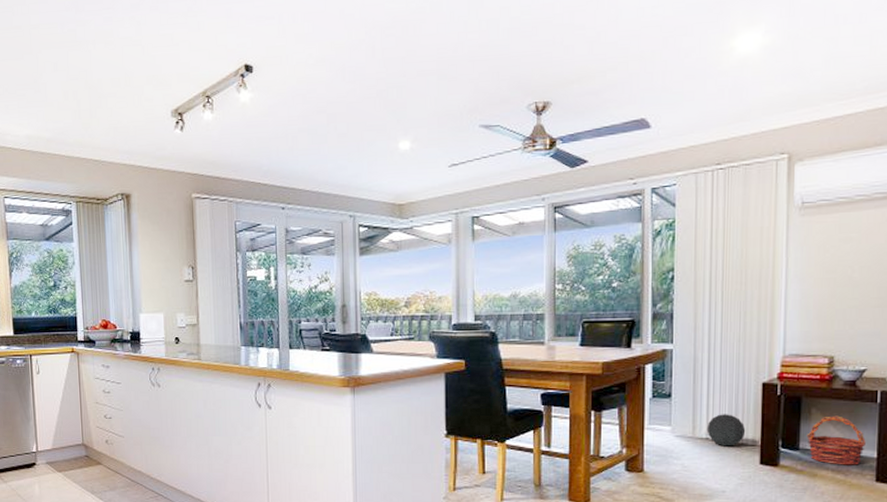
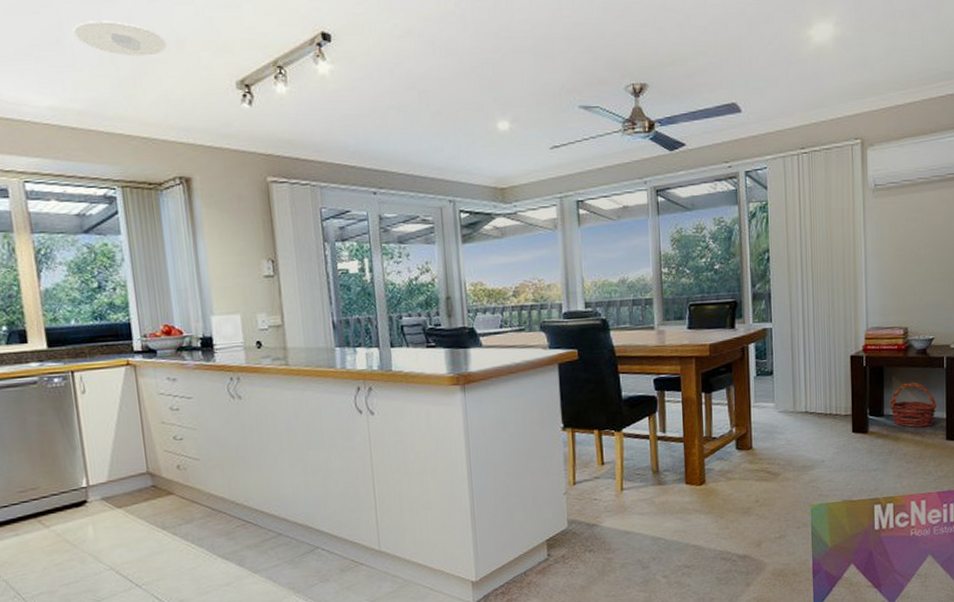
recessed light: none [47,62,118,92] -> present [73,20,167,56]
ball: present [706,414,746,447] -> none [805,387,839,418]

